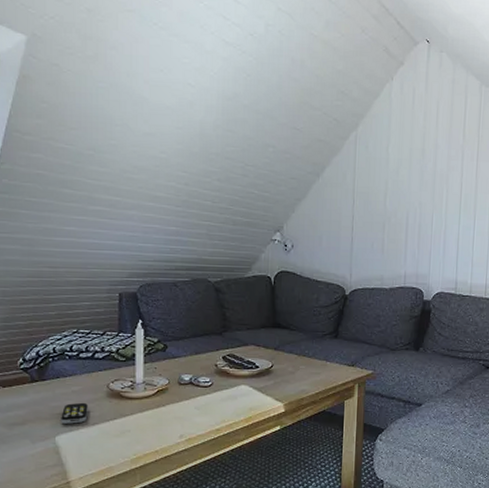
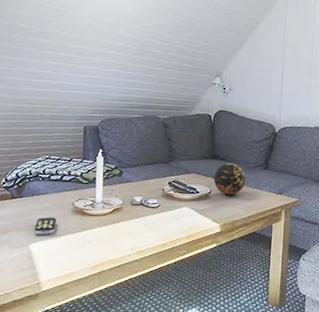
decorative orb: none [275,332,313,369] -> present [214,163,246,195]

